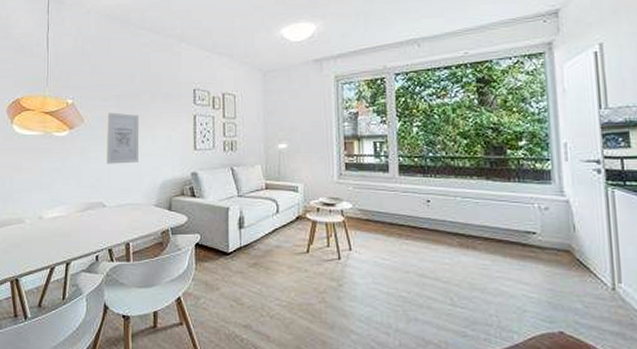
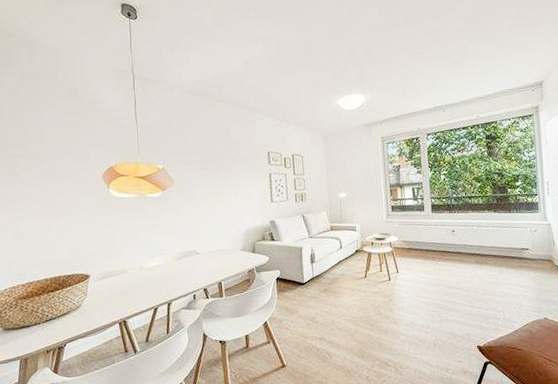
wall art: present [107,112,140,164] -> none [194,174,225,219]

